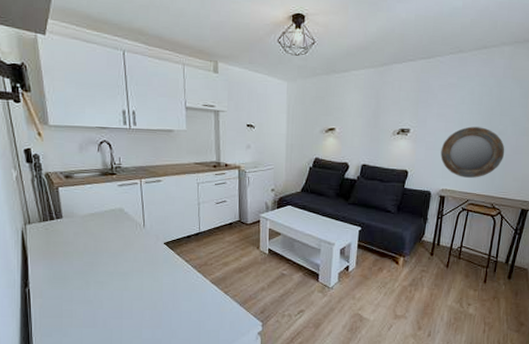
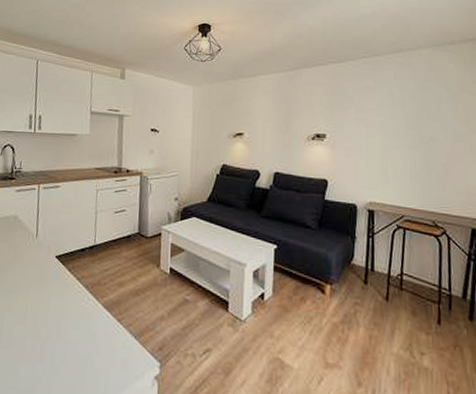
home mirror: present [440,126,505,178] -> none [364,132,440,190]

